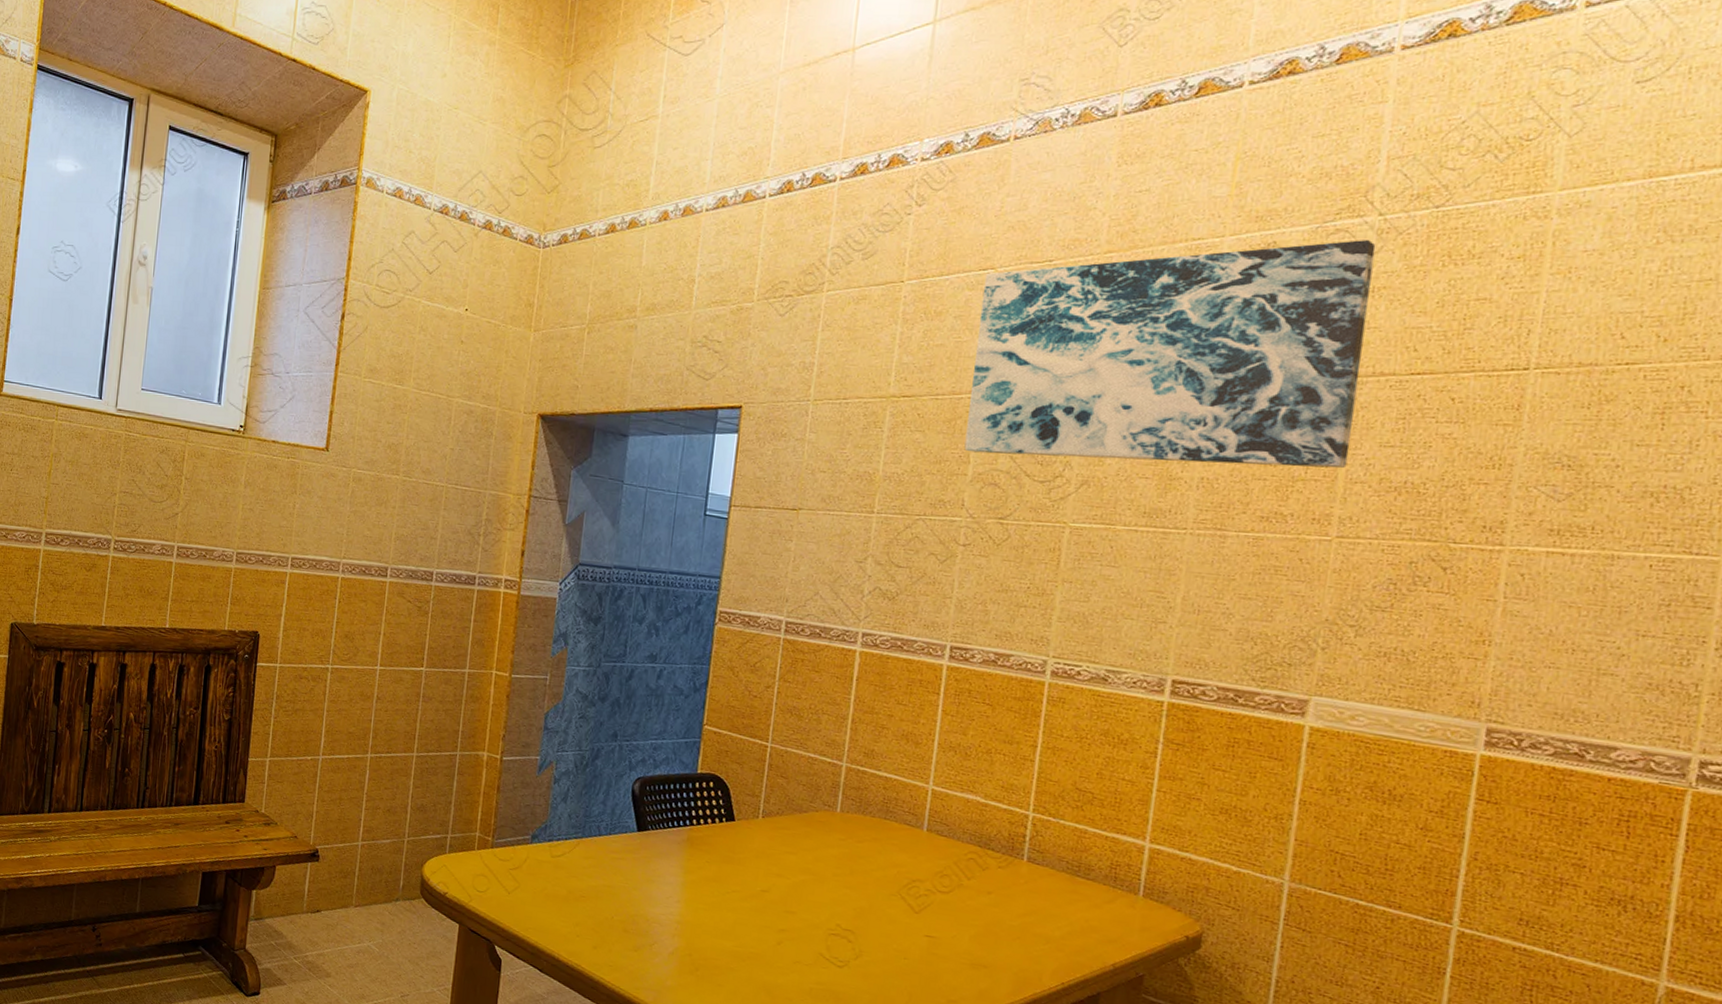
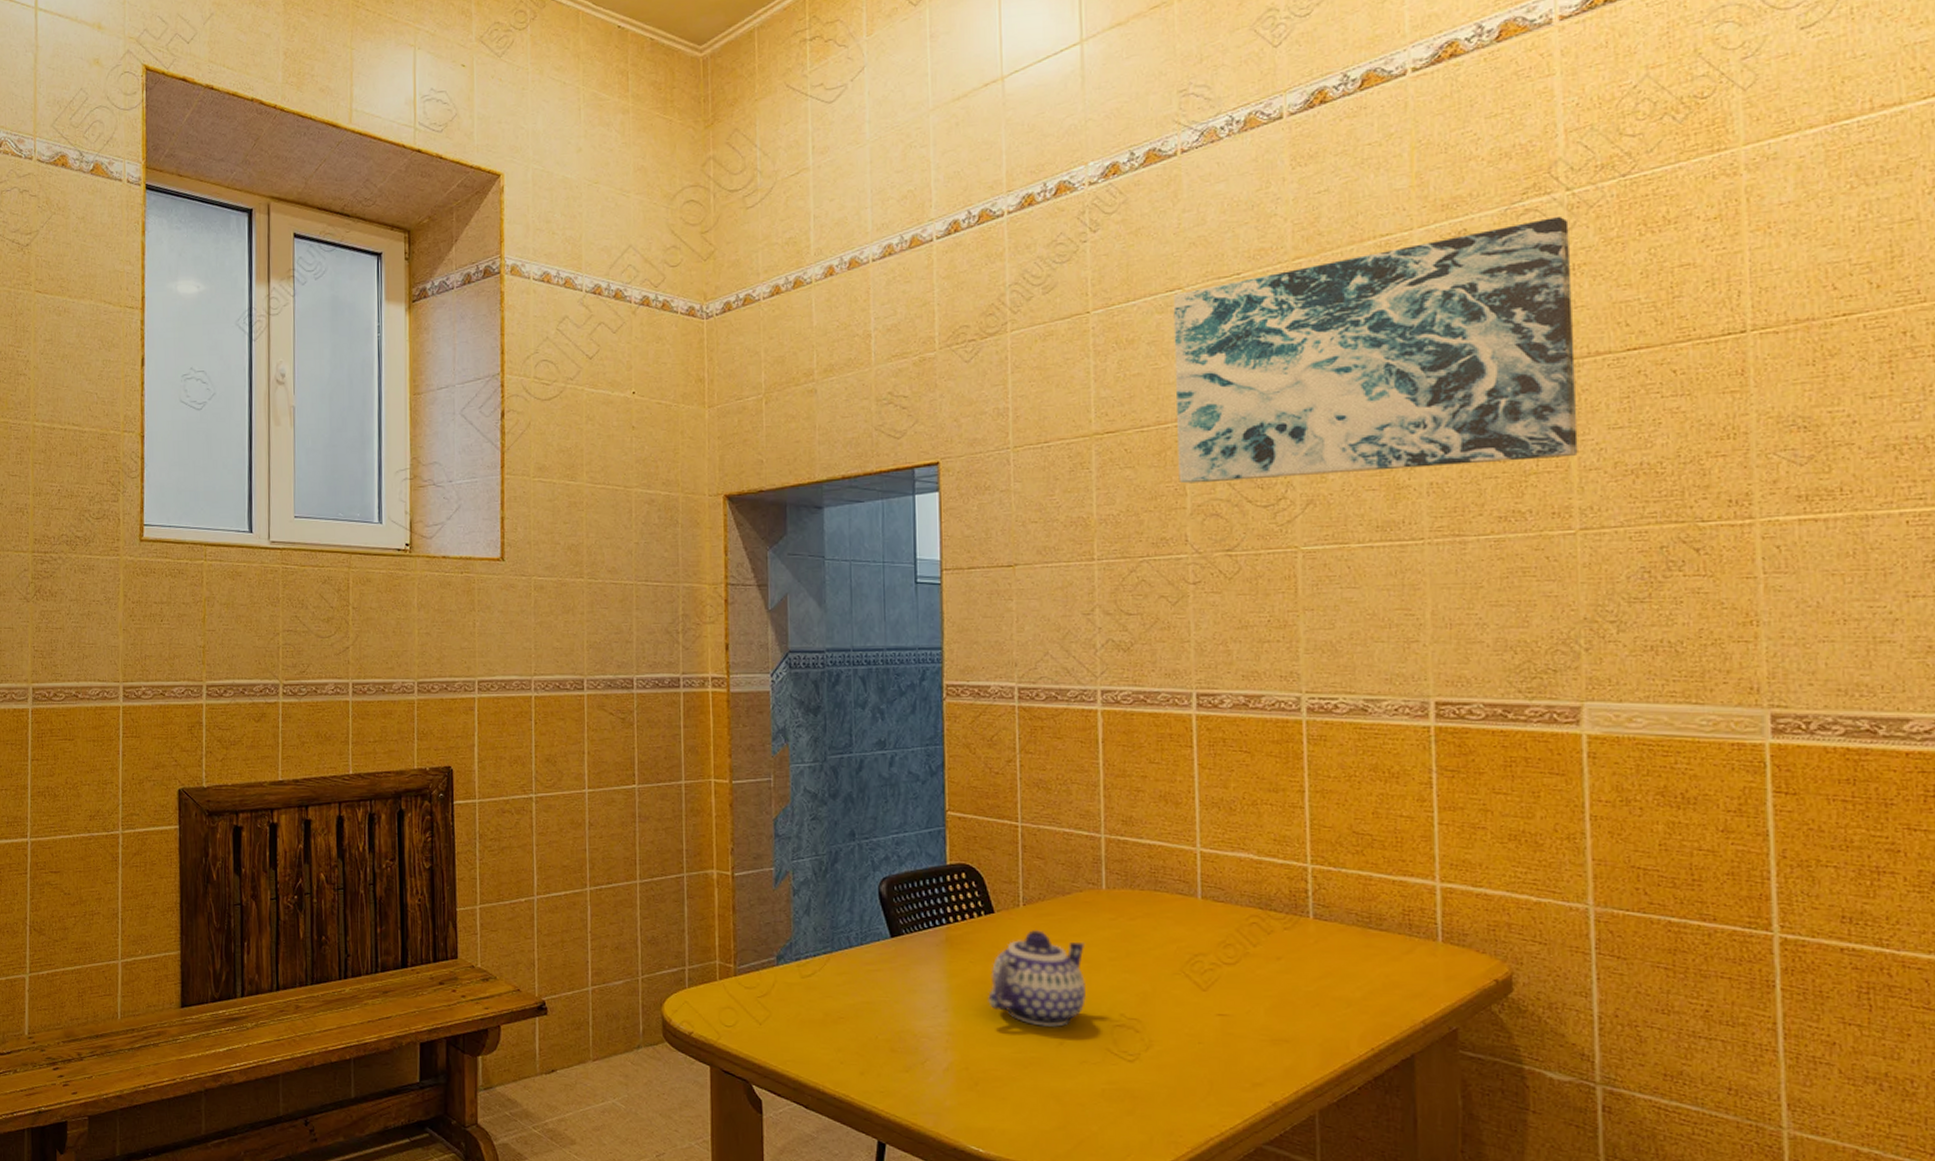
teapot: none [718,840,813,929] -> present [988,930,1087,1027]

